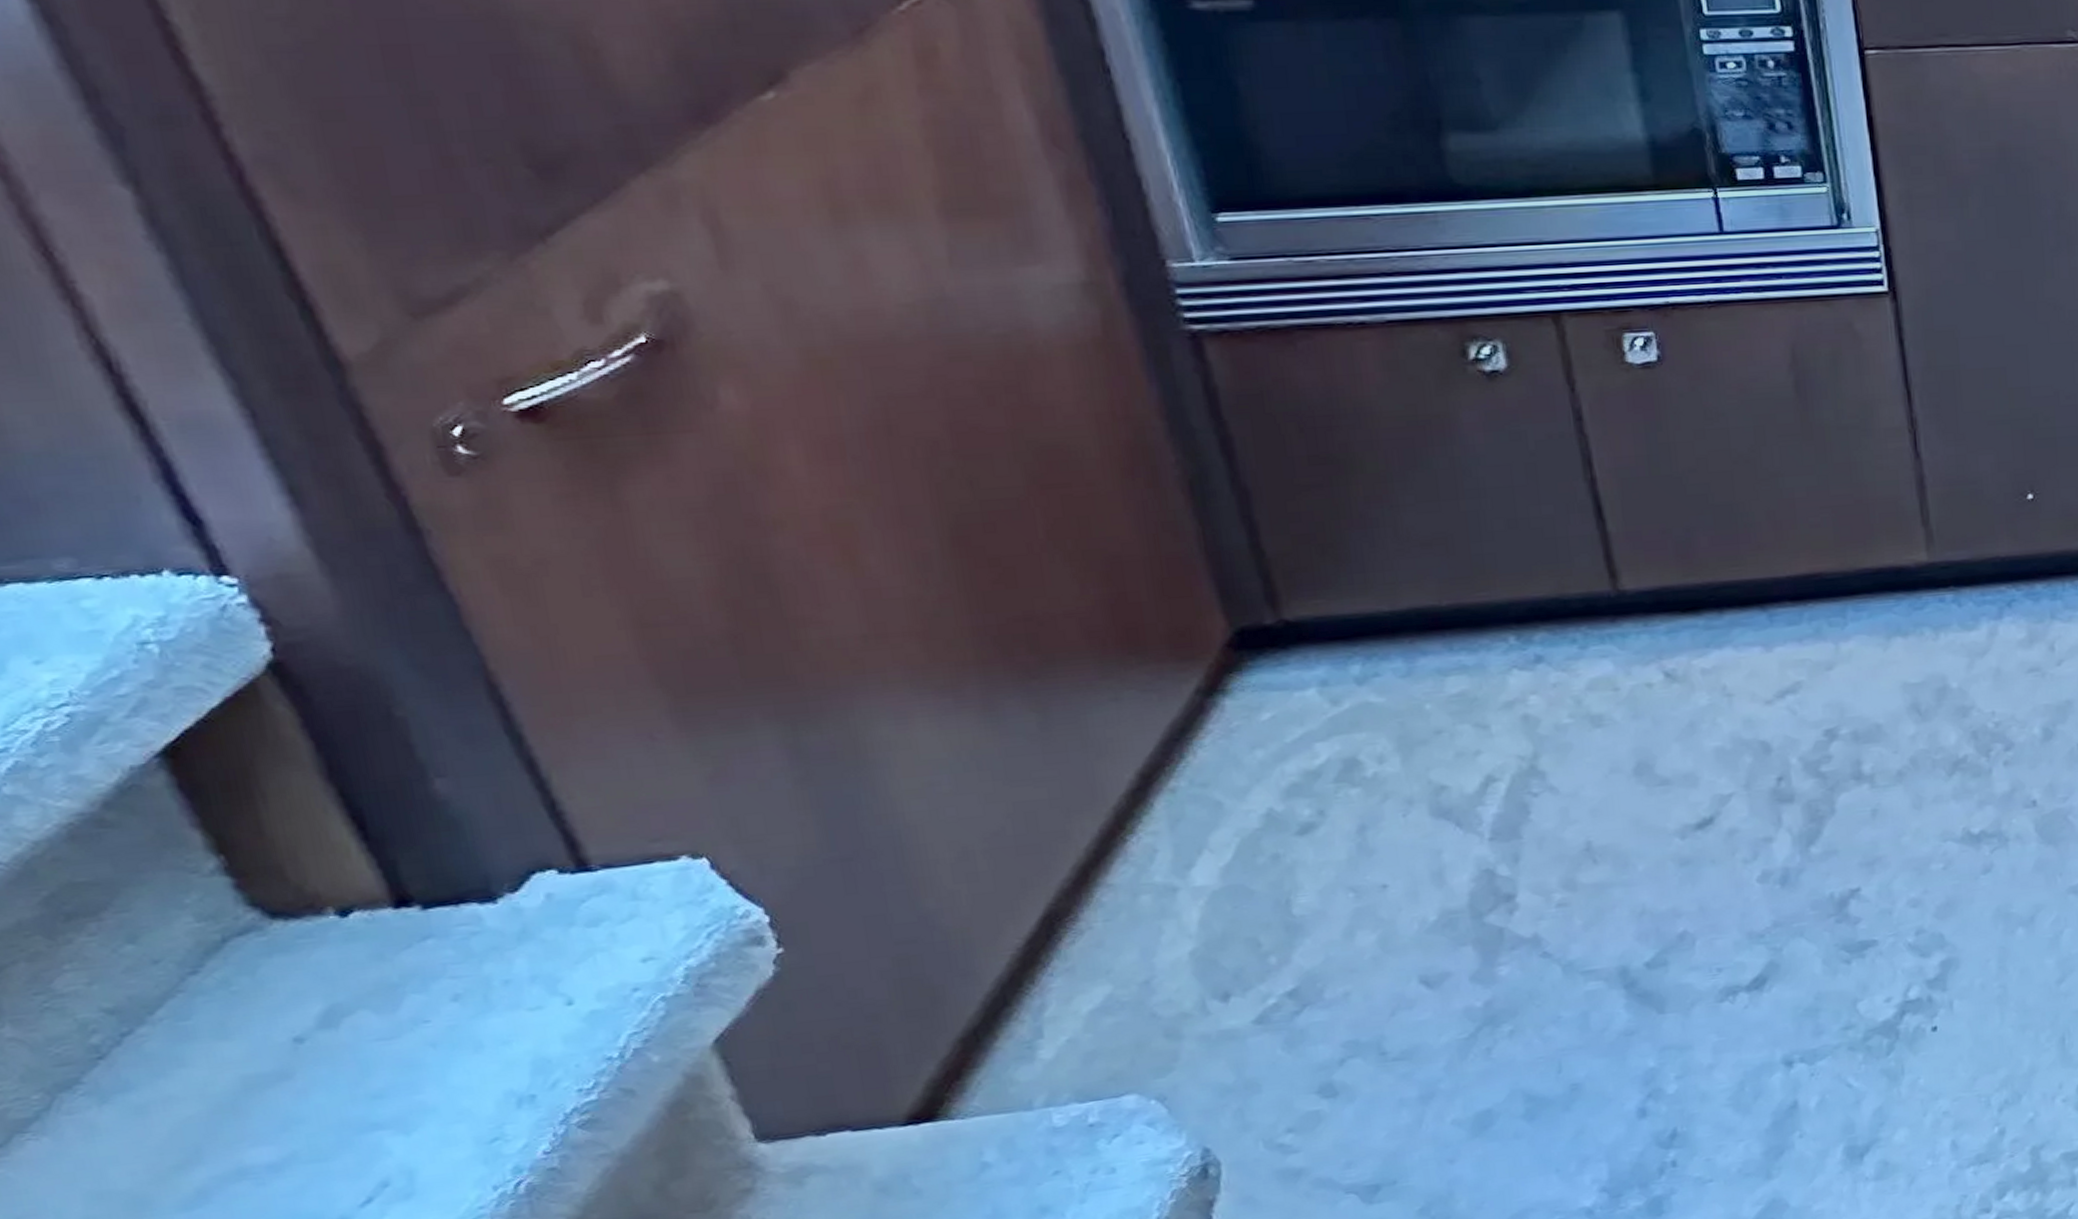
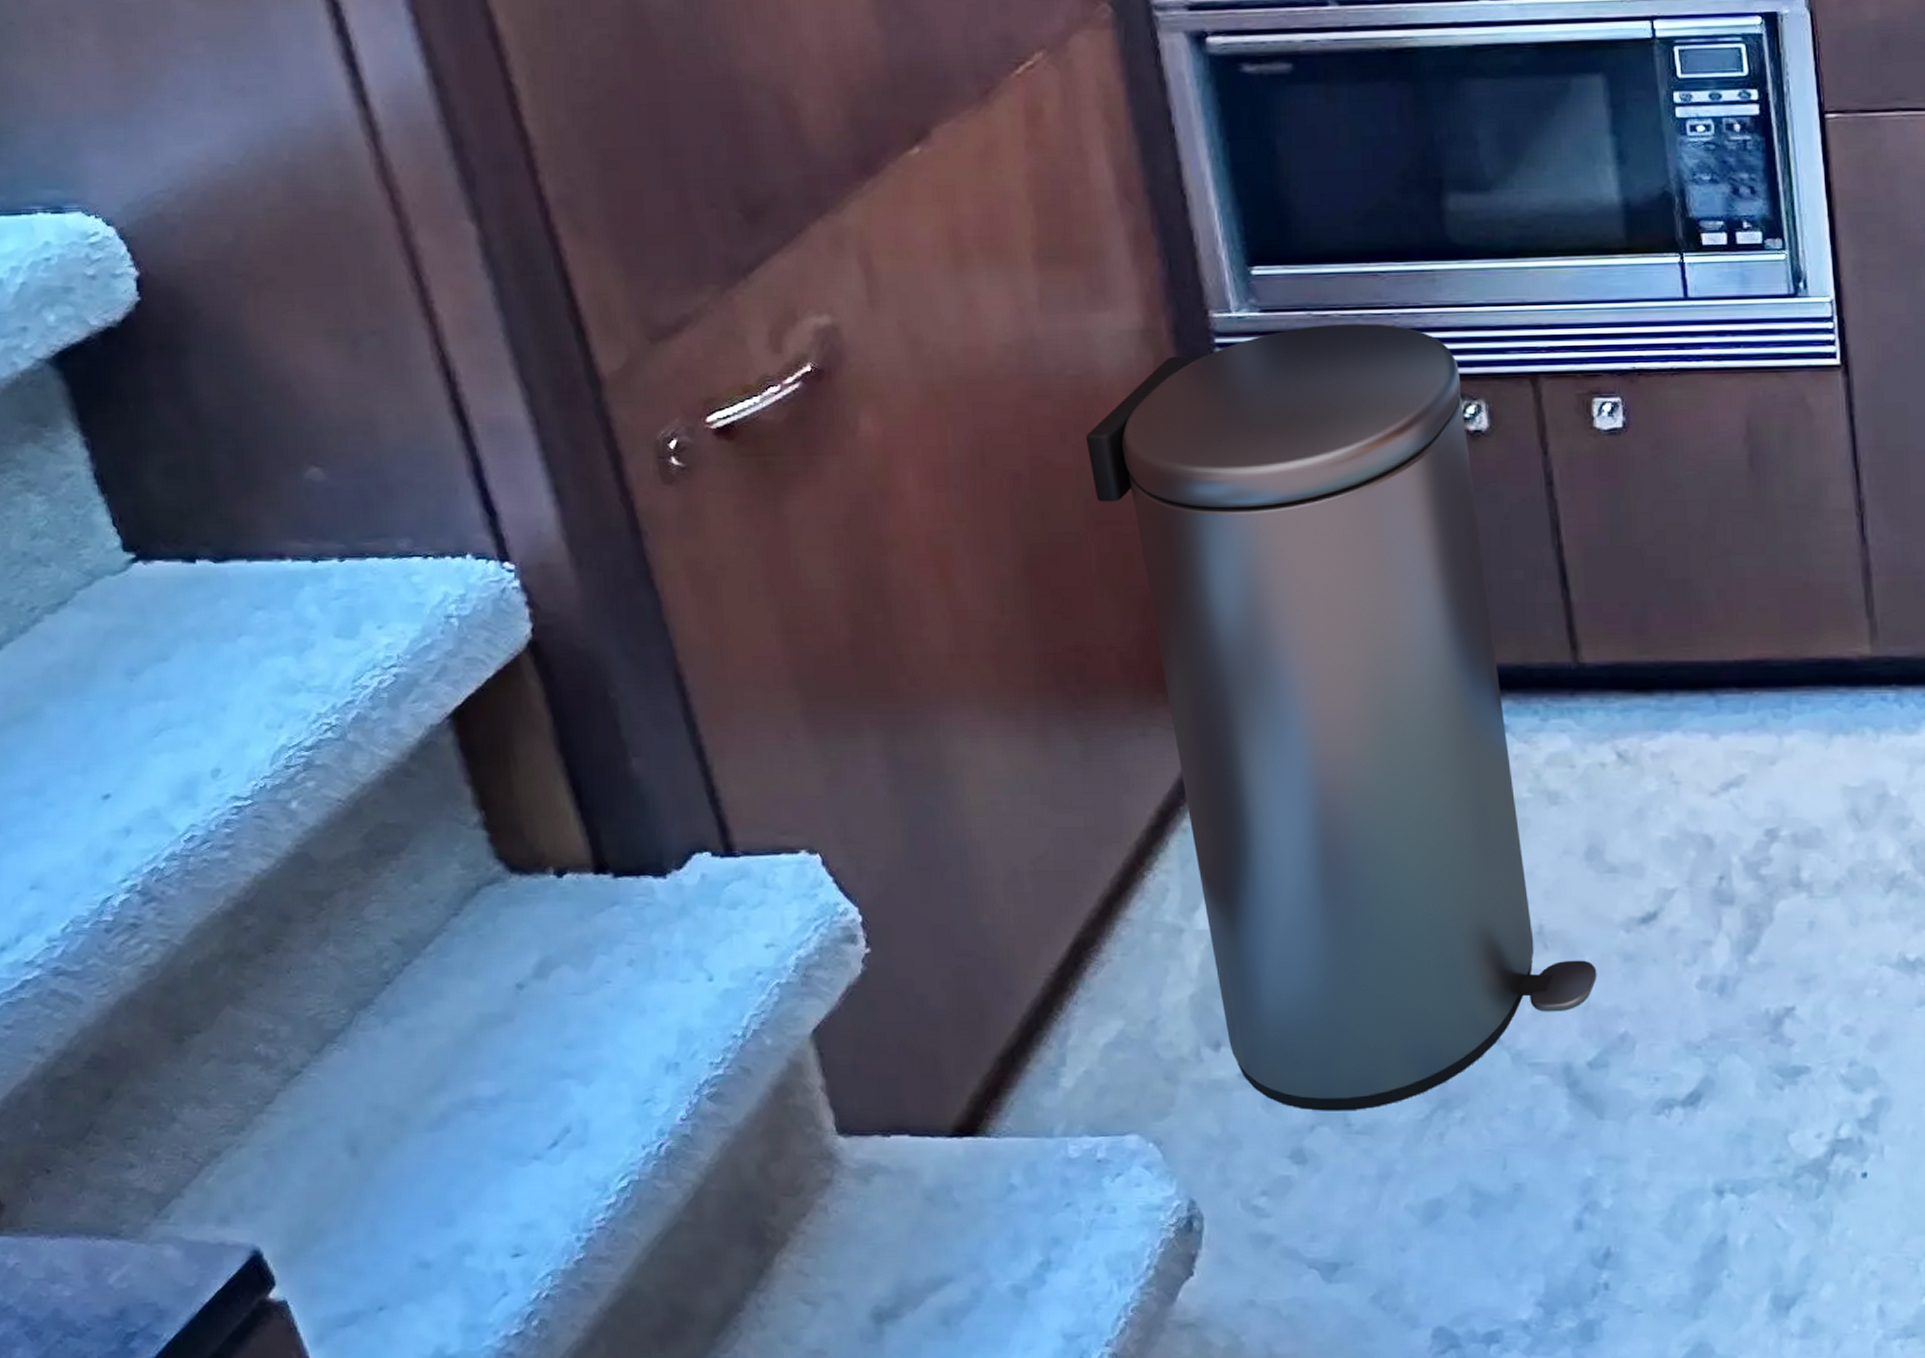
pedal bin: none [1021,268,1652,1046] -> present [1086,323,1597,1111]

